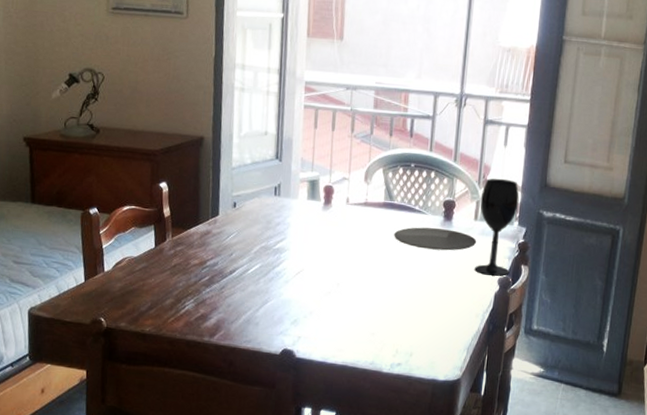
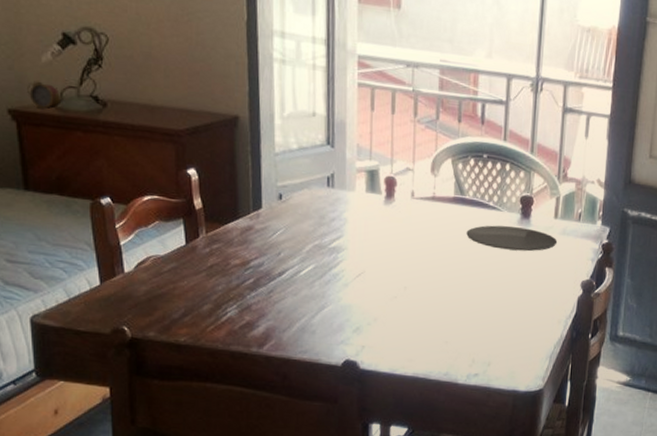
alarm clock: none [39,113,66,137] -> present [27,80,62,109]
wine glass: present [474,178,520,276] -> none [556,172,602,279]

